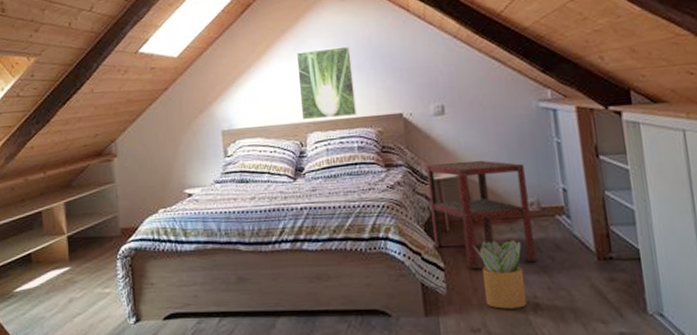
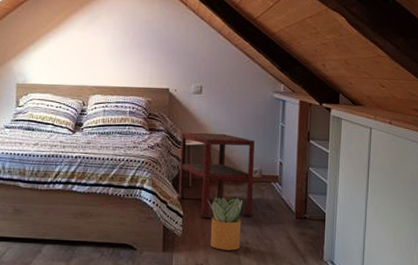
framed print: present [296,46,357,120] -> none [87,25,135,86]

